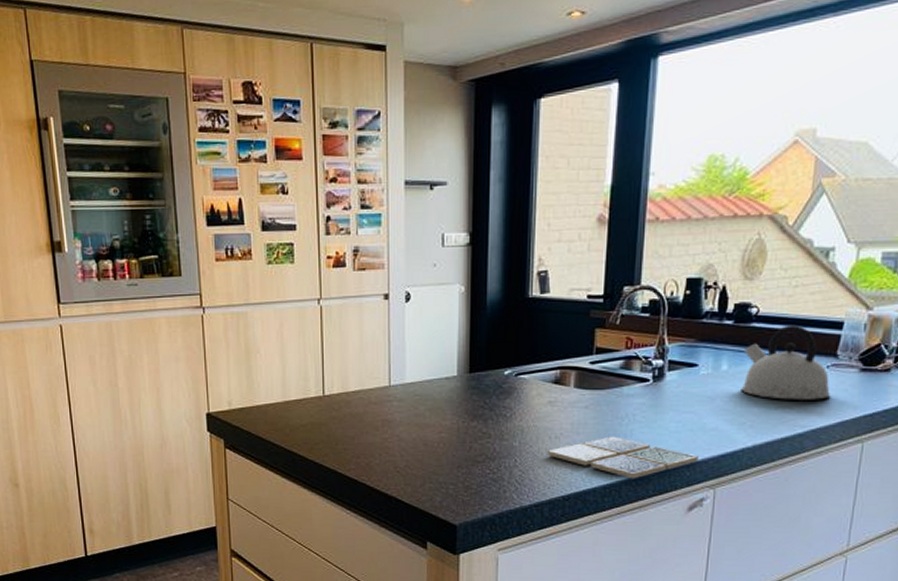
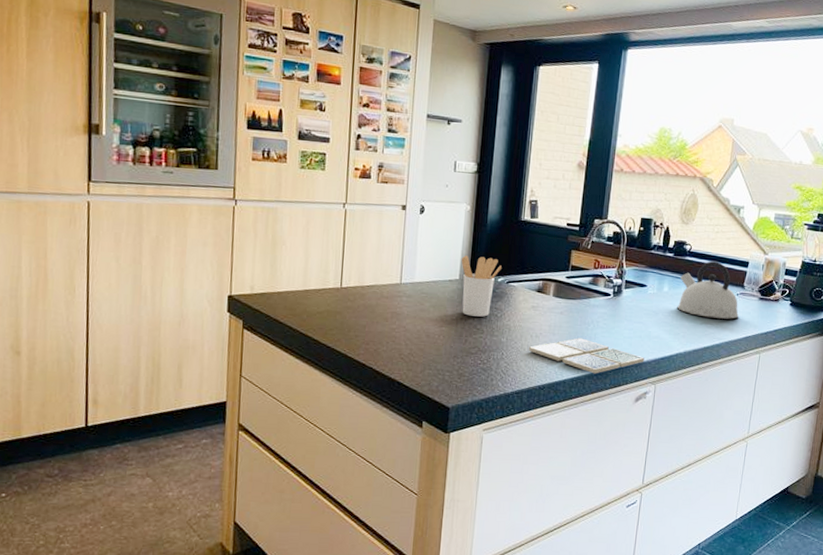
utensil holder: none [458,346,508,418] -> present [461,255,502,317]

